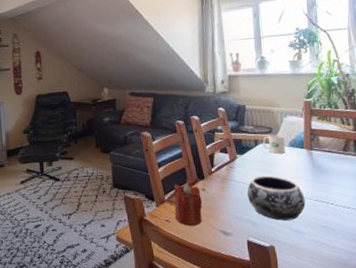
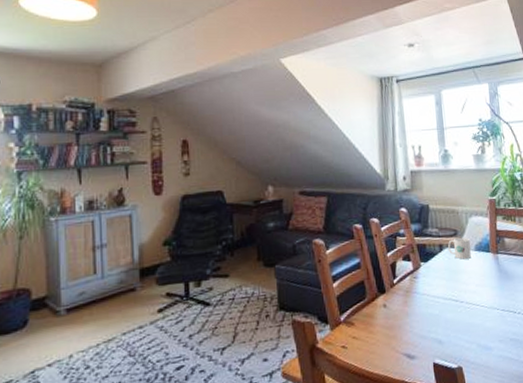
candle: present [174,184,202,226] -> none [351,300,384,351]
decorative bowl: present [247,175,306,221] -> none [432,285,493,336]

